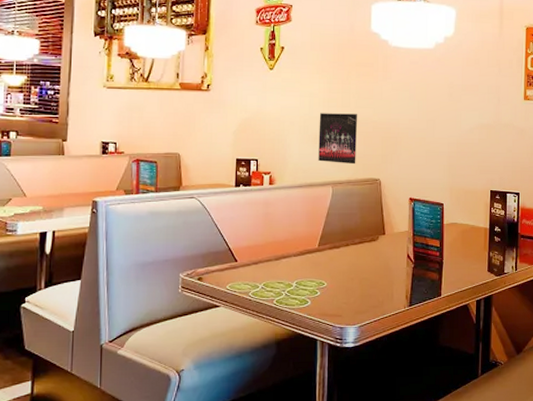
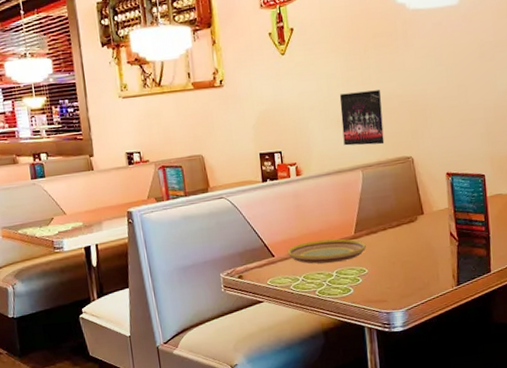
plate: none [250,250,328,274] -> present [287,238,366,264]

